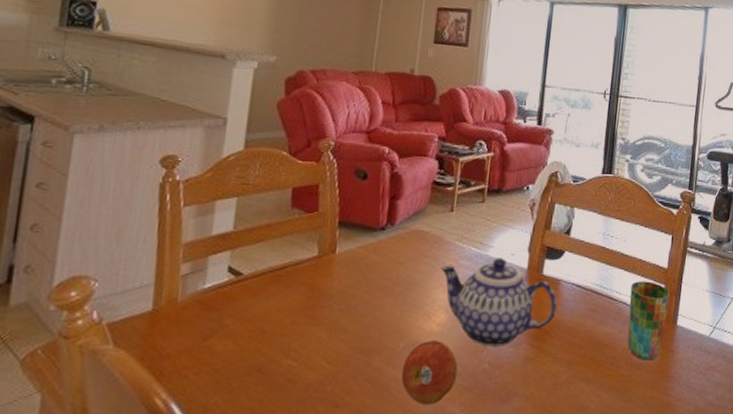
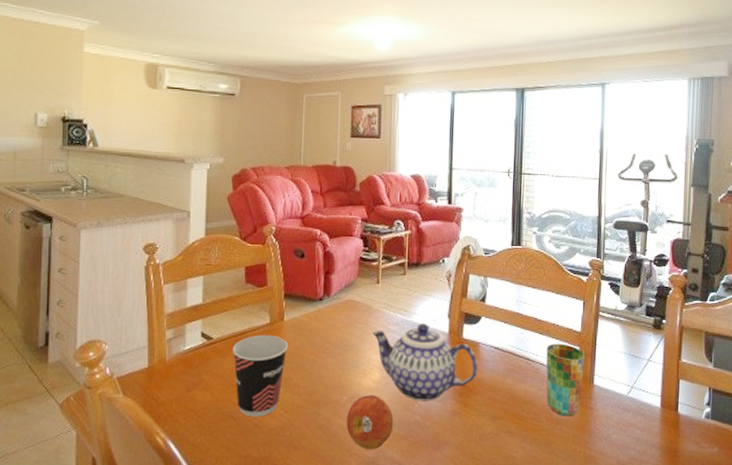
cup: none [266,269,339,370] -> present [232,334,289,417]

